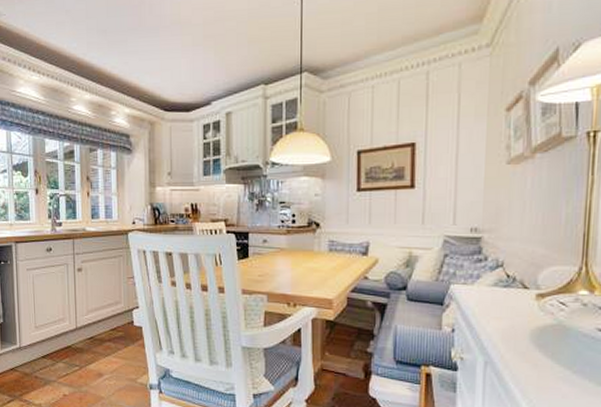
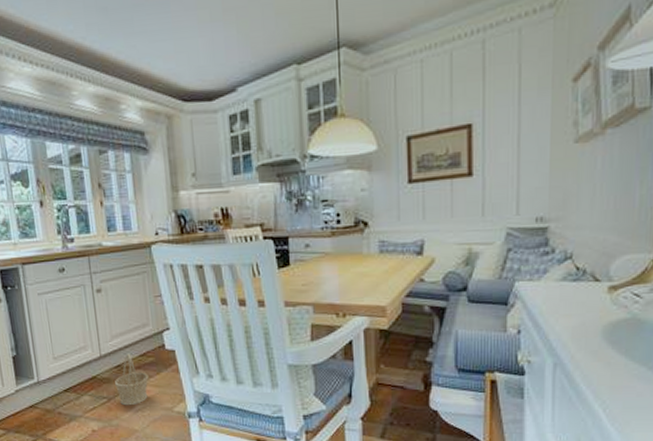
basket: none [86,327,117,375] -> present [114,353,149,406]

